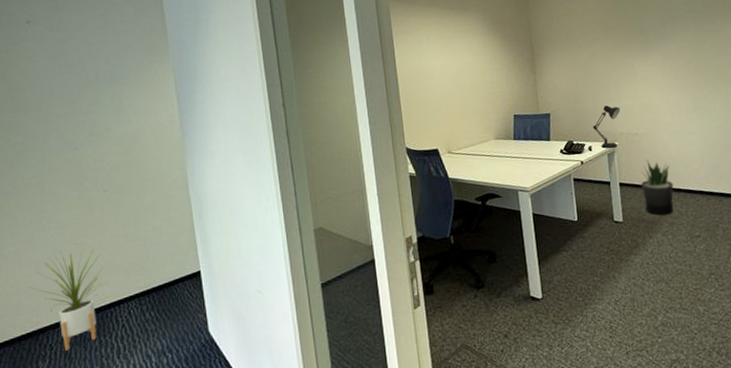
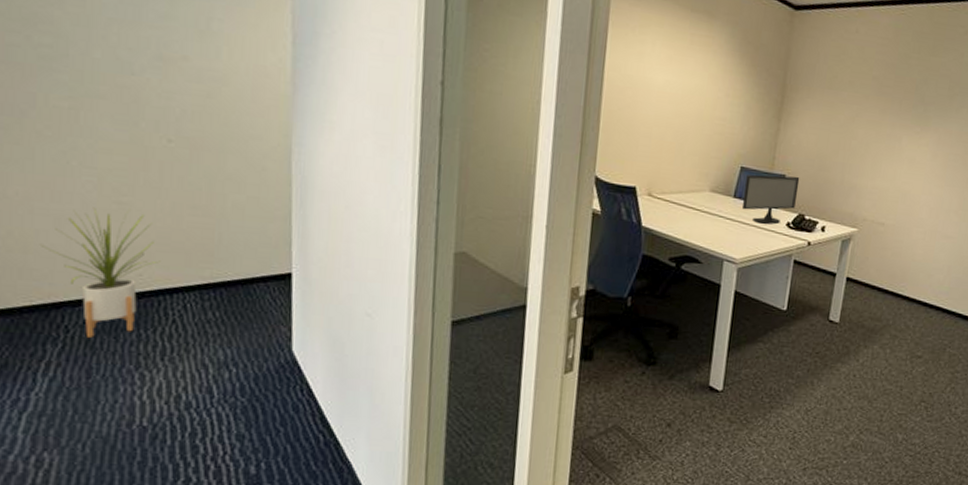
computer monitor: none [520,112,564,156] -> present [741,174,800,224]
desk lamp: present [592,105,621,149] -> none [832,181,872,235]
planter: present [641,160,674,216] -> none [869,257,910,326]

